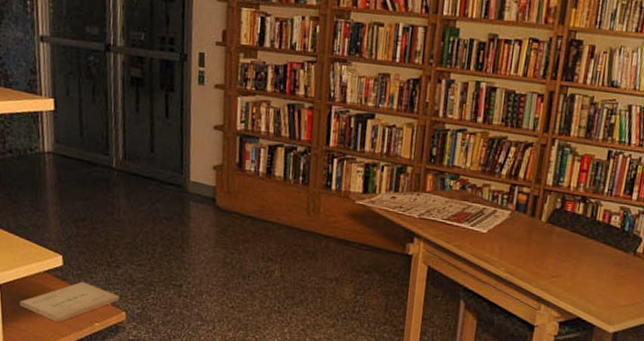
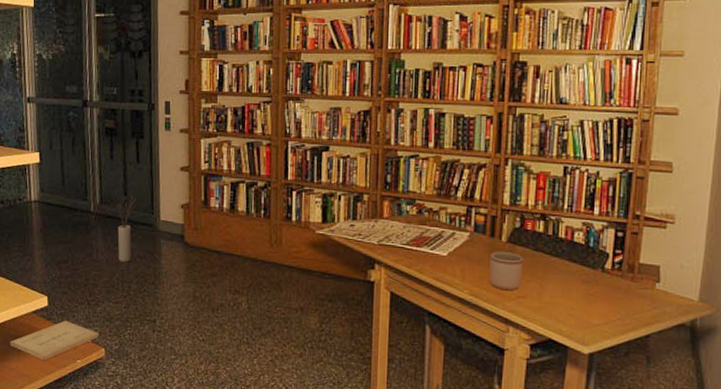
vase: none [141,152,164,224] -> present [116,195,136,263]
mug: none [526,231,561,270] -> present [489,252,523,291]

